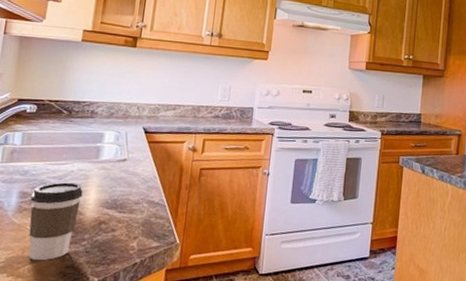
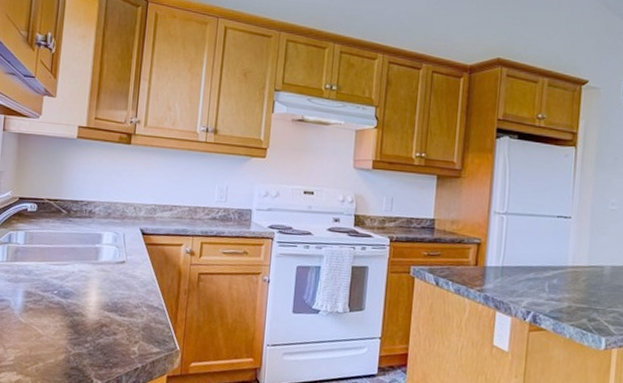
coffee cup: present [28,182,83,261] -> none [35,282,84,361]

